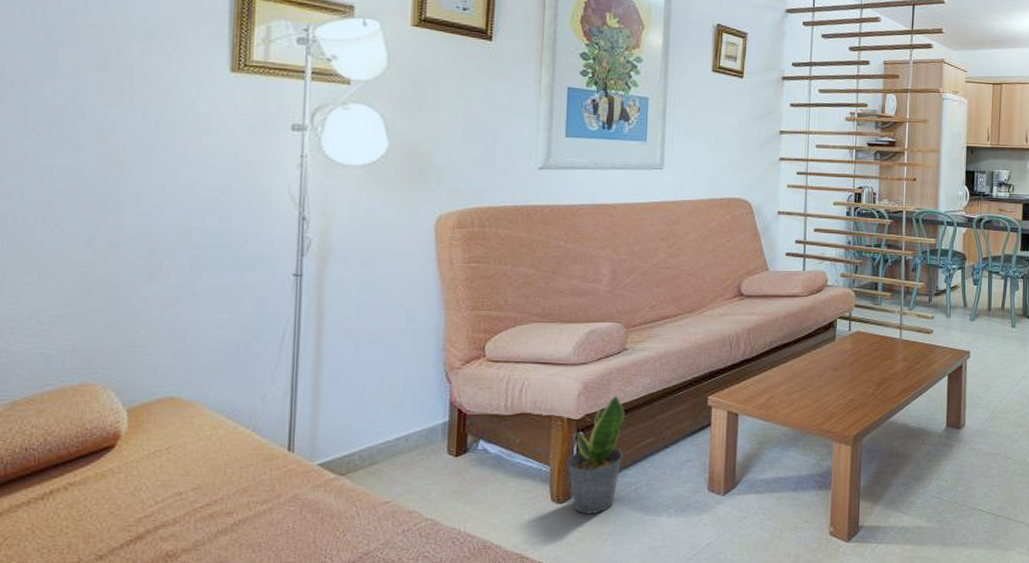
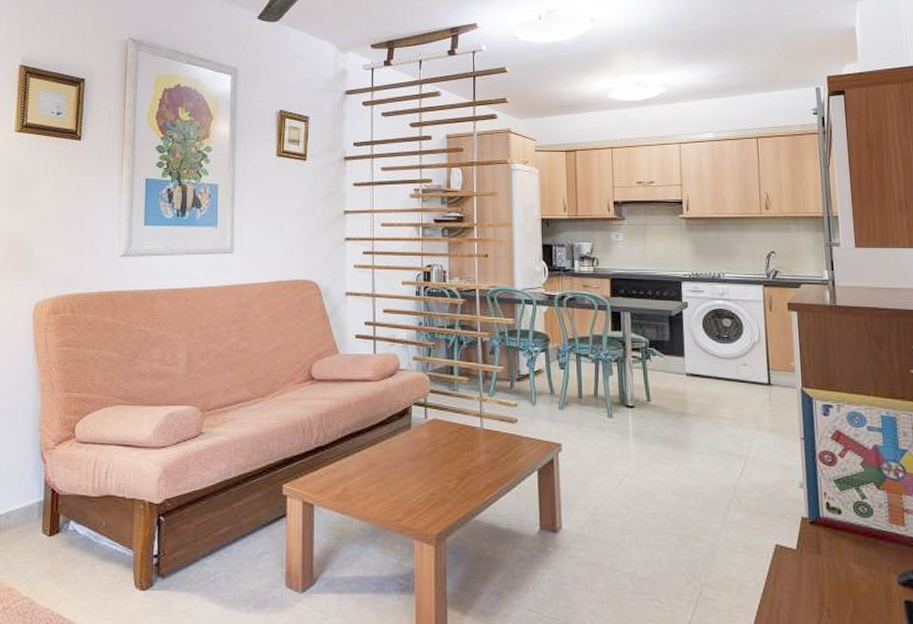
potted plant: present [566,395,625,514] -> none [148,480,202,604]

